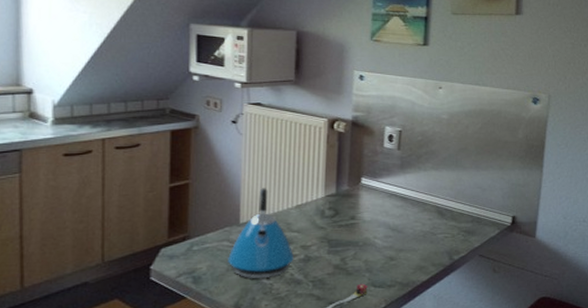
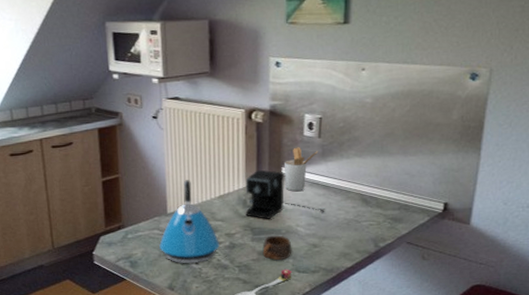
coffee maker: none [323,179,402,231] -> present [245,169,325,219]
cup: none [338,247,369,274] -> present [262,235,292,260]
utensil holder: none [364,158,398,203] -> present [285,147,319,192]

